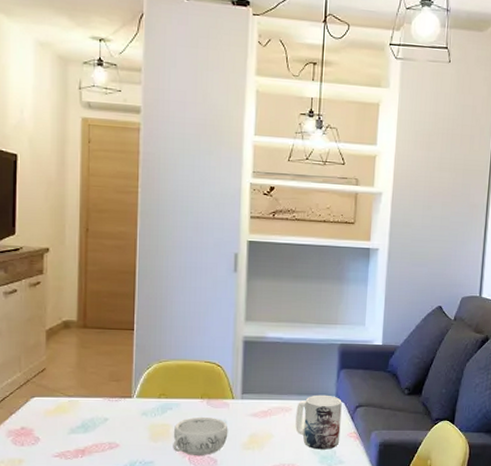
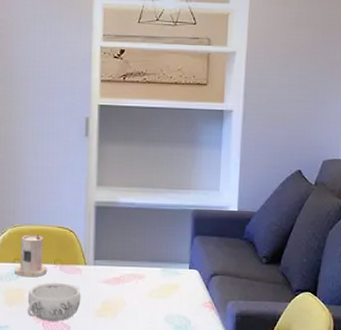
candle: none [160,368,194,413] -> present [14,233,48,278]
mug: present [295,394,342,450] -> none [148,262,196,319]

